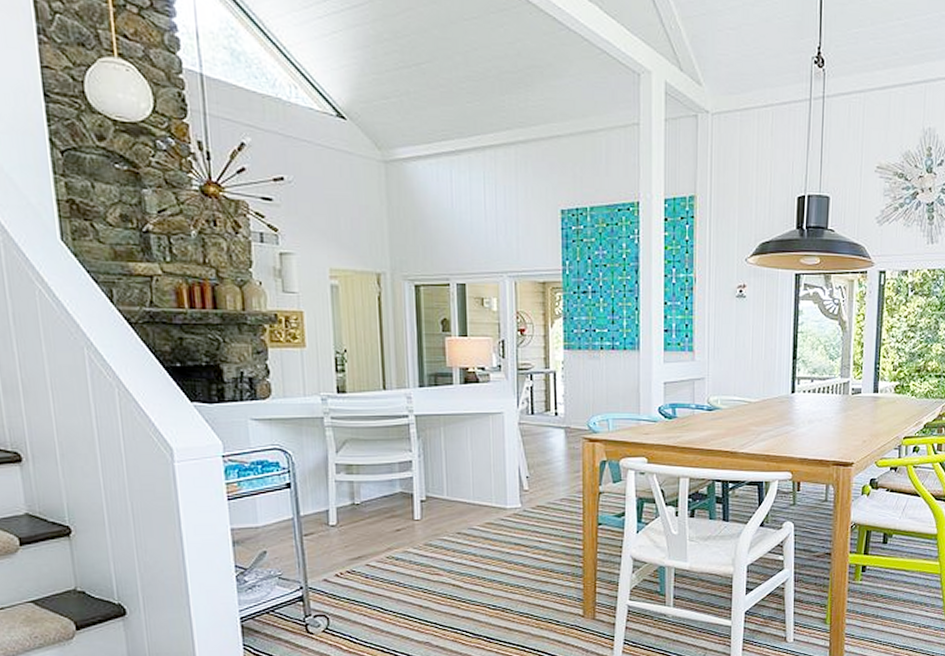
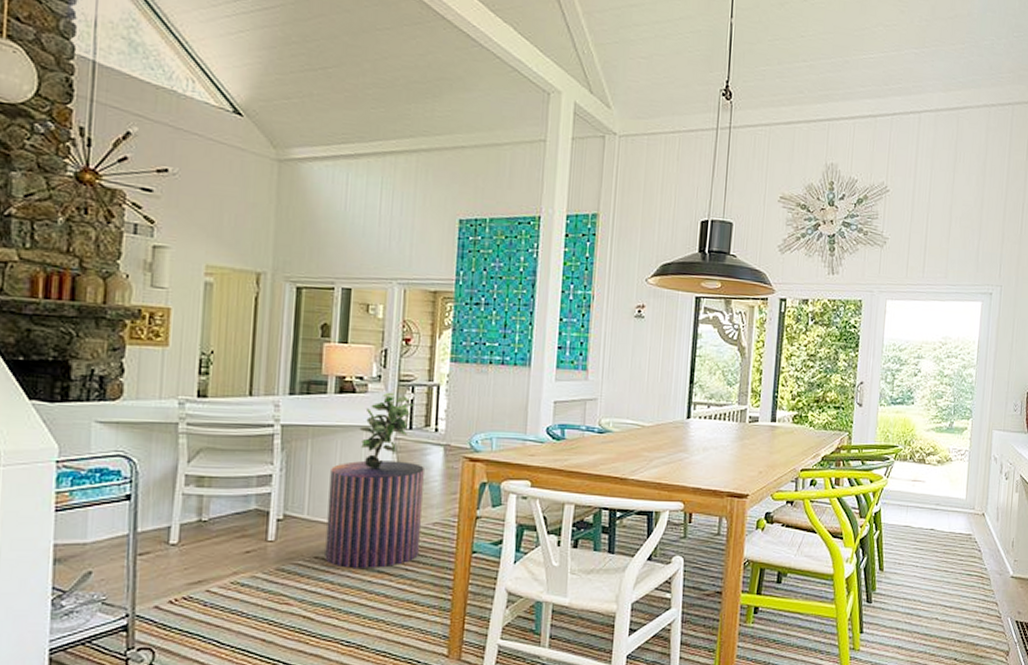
stool: none [464,444,549,542] -> present [325,460,424,568]
potted plant: none [485,380,534,453] -> present [359,392,414,470]

